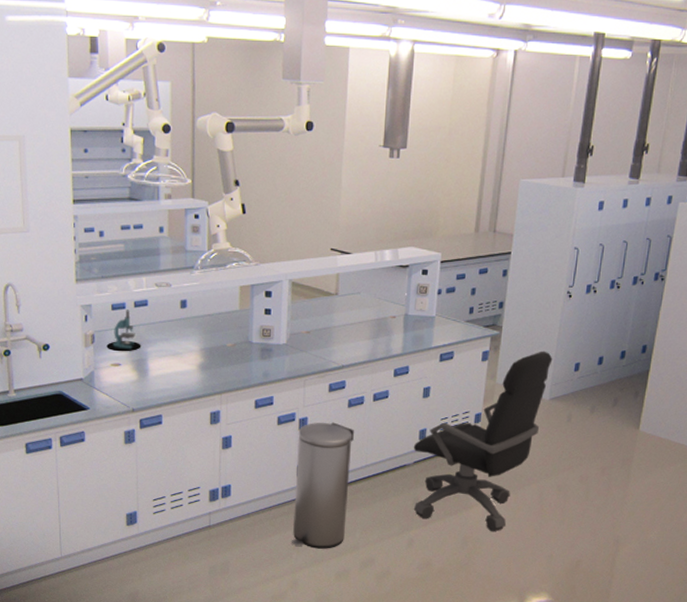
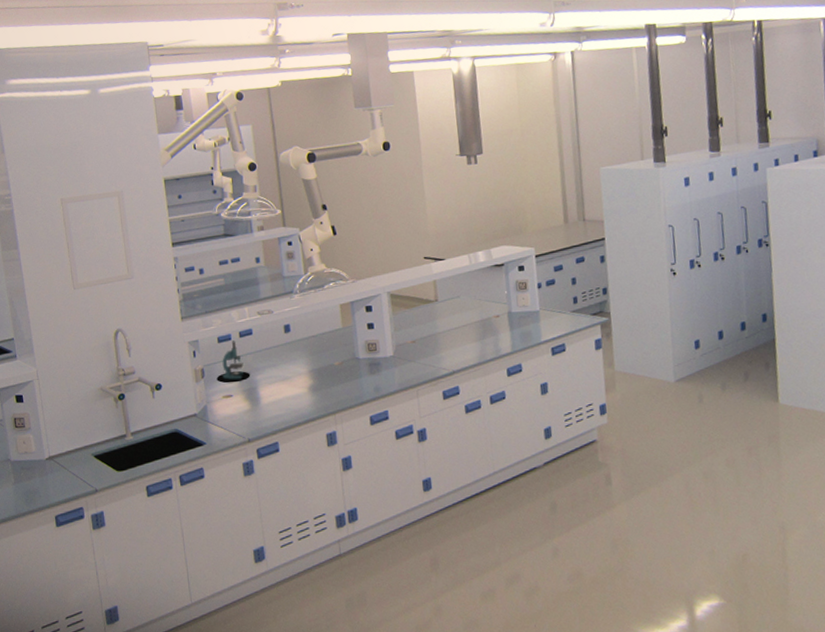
pedal bin: present [291,422,354,549] -> none [418,430,484,569]
office chair: present [413,351,553,531] -> none [540,332,670,530]

